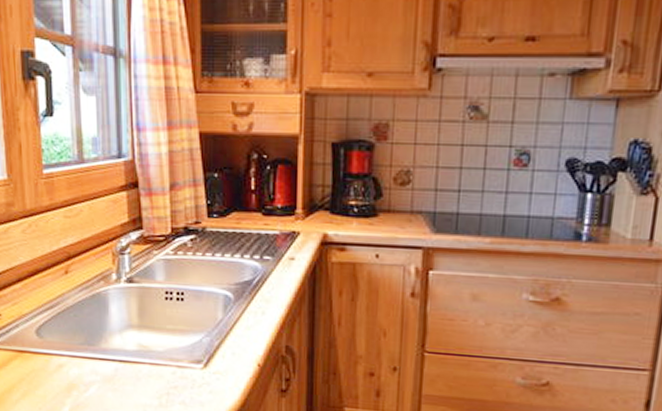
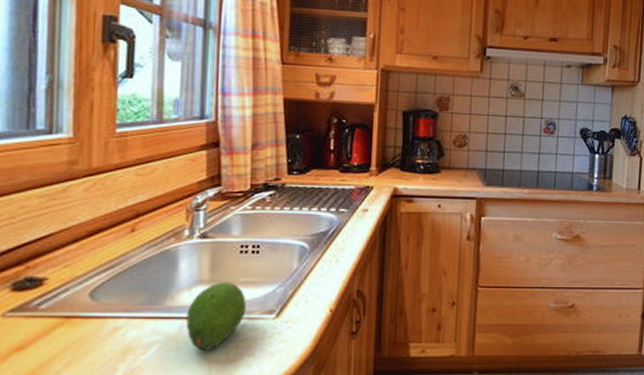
fruit: none [120,327,174,394] -> present [186,281,246,351]

